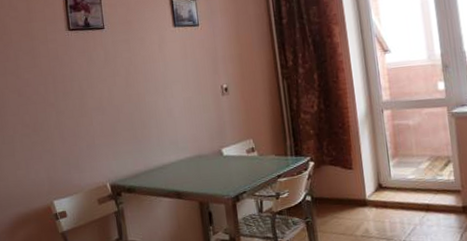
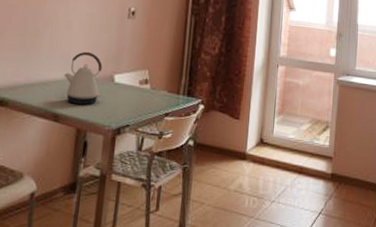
kettle: none [176,132,215,181] -> present [64,51,103,105]

